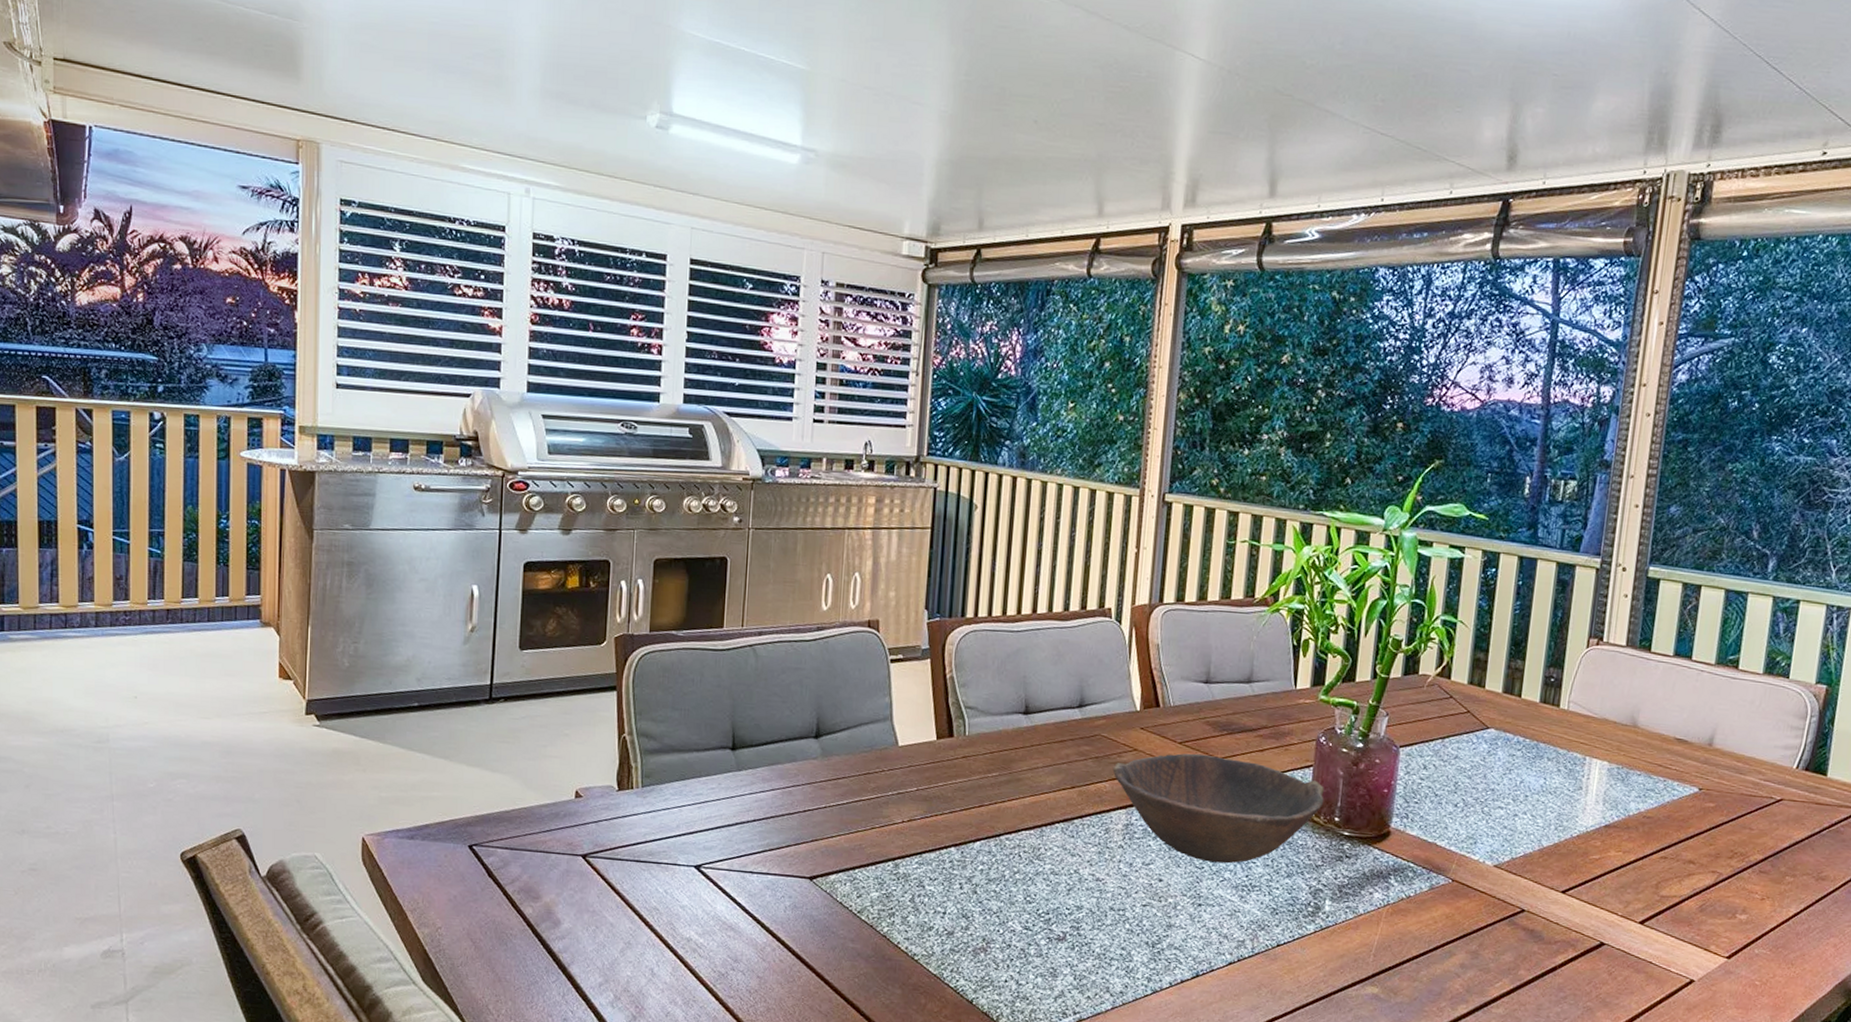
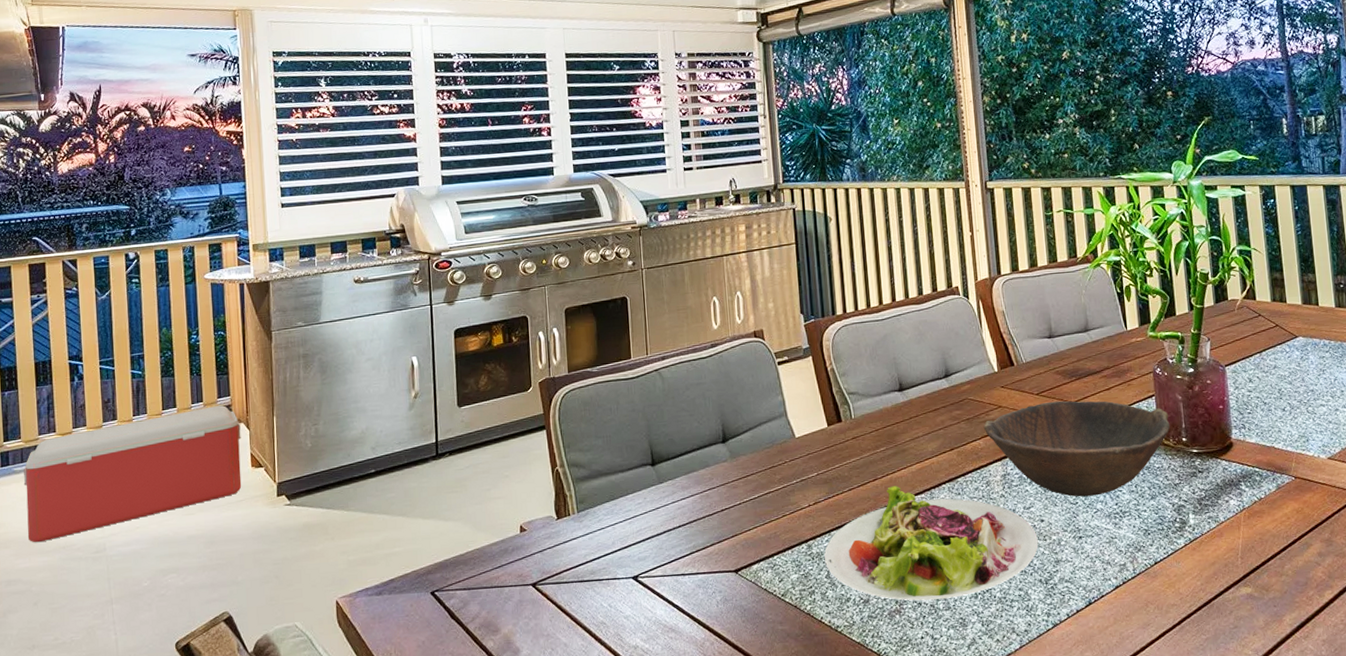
cooler: none [19,603,270,722] -> present [23,405,242,543]
salad plate: none [911,816,1153,946] -> present [824,486,1039,601]

